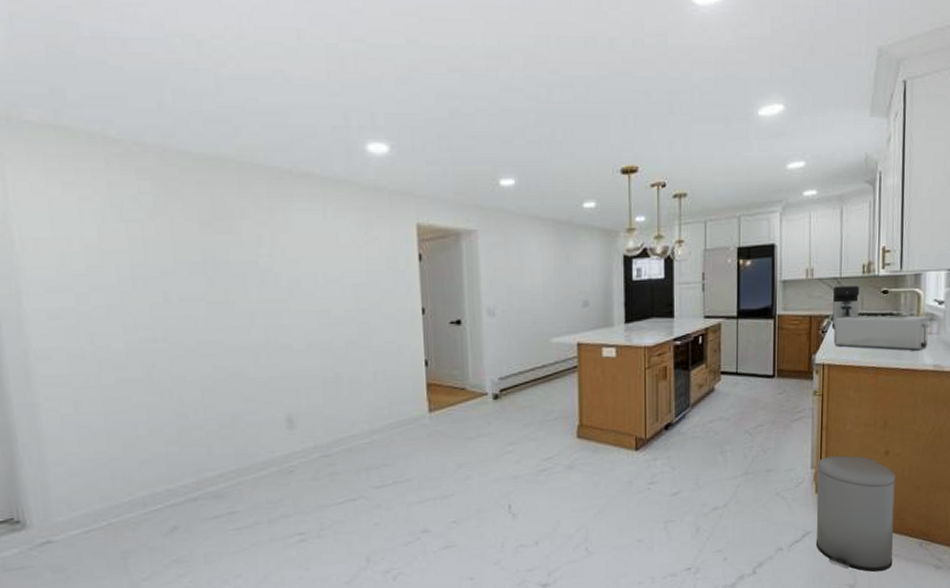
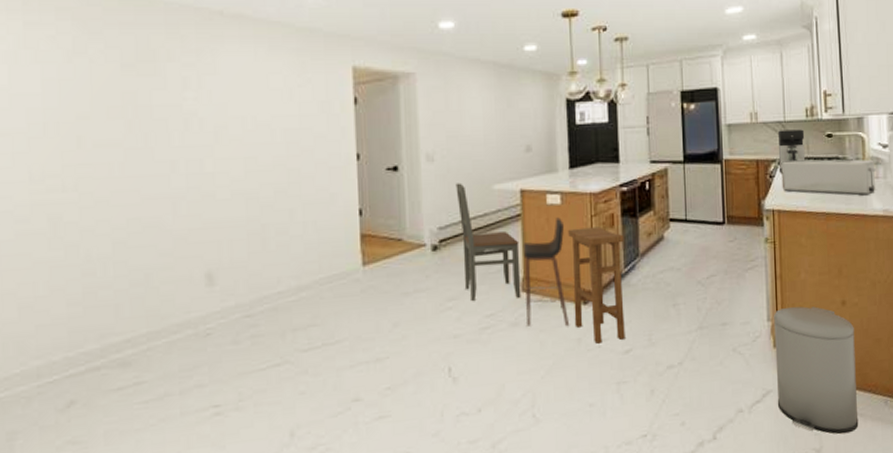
dining chair: none [515,336,577,445] -> present [455,182,521,301]
bar stool: none [579,369,621,471] -> present [523,217,569,327]
bar stool: none [622,378,676,486] -> present [568,226,625,344]

